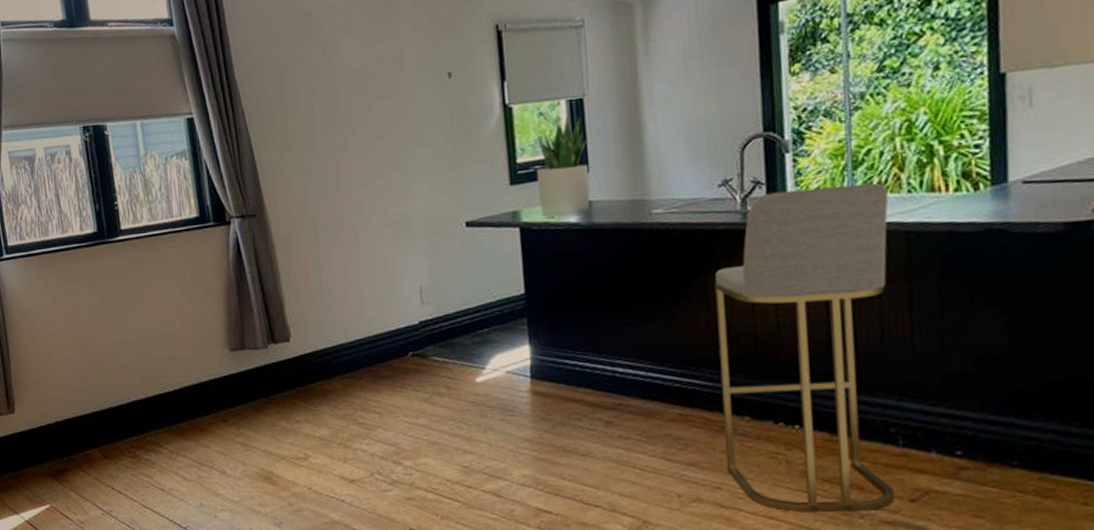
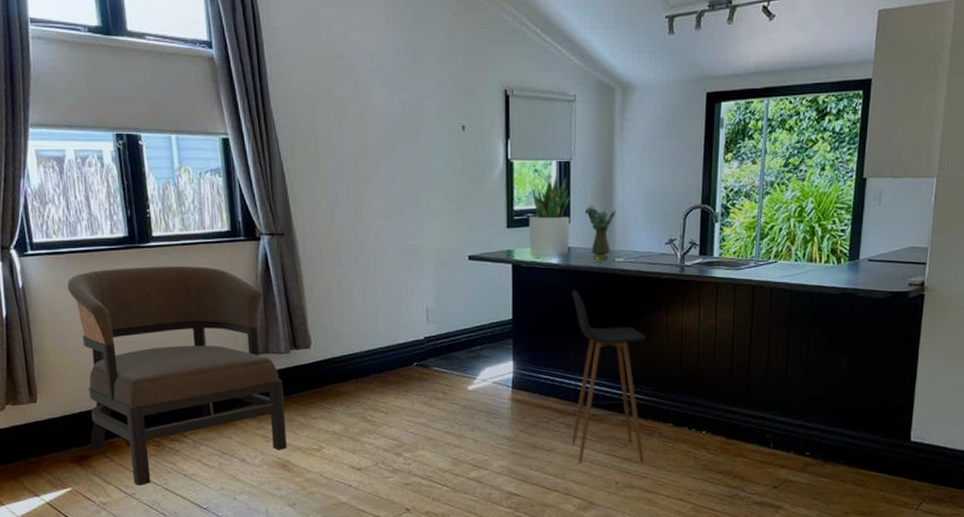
armchair: none [41,257,270,502] -> present [67,265,287,485]
bar stool: none [598,253,714,471] -> present [571,290,647,463]
vase: none [606,147,648,216] -> present [584,205,616,262]
bar stool: present [714,183,895,512] -> none [652,251,782,496]

